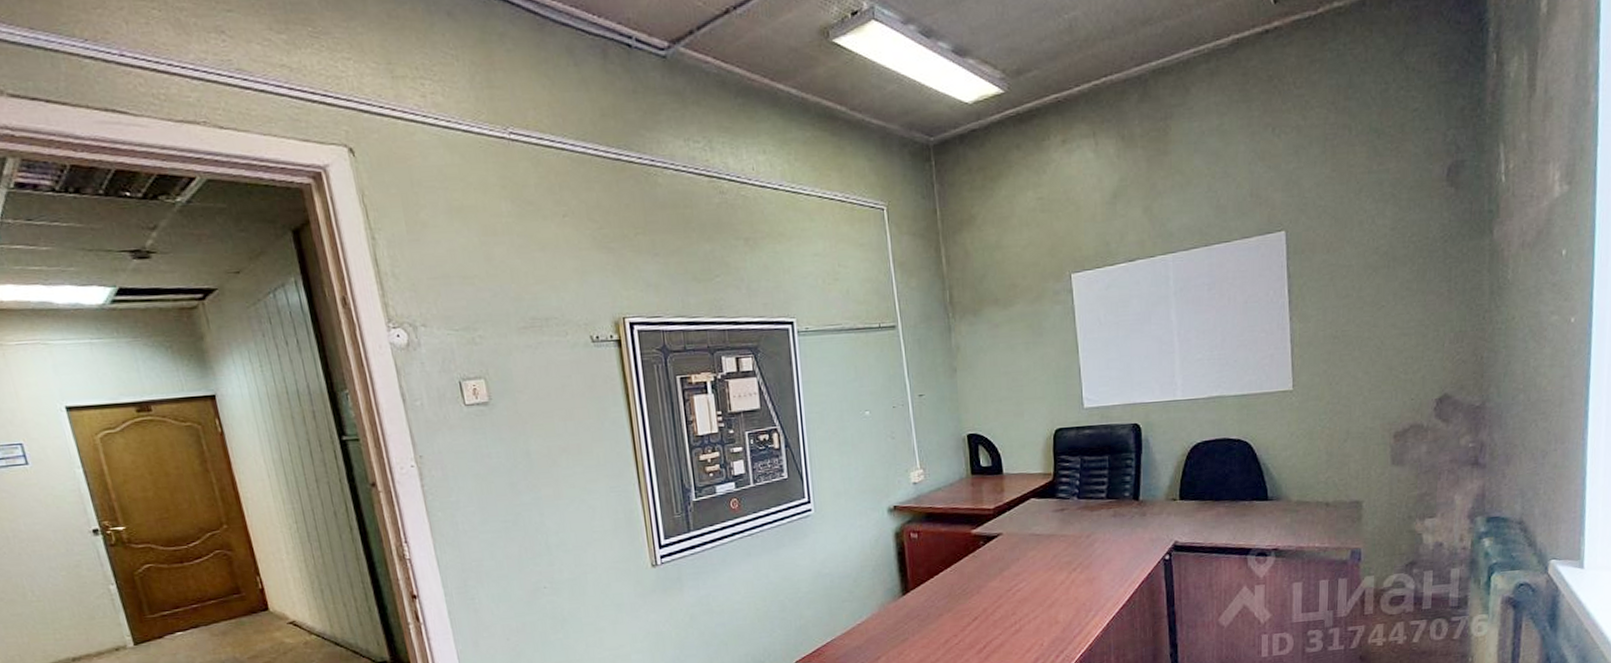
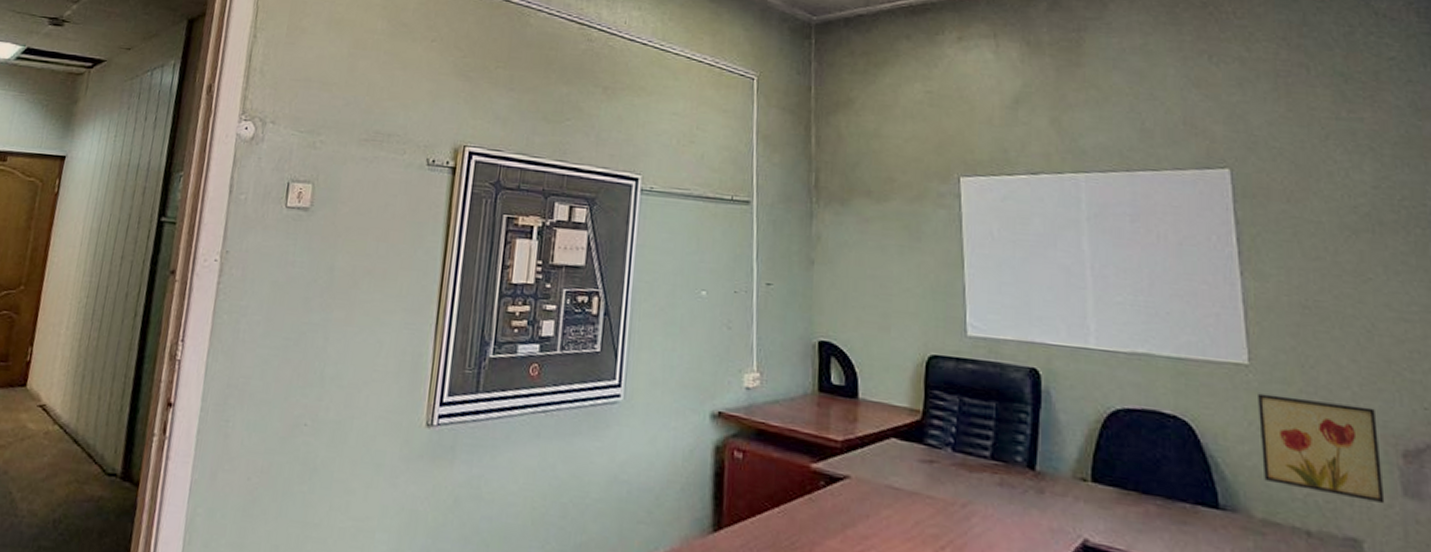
wall art: none [1298,406,1380,474] -> present [1258,393,1385,504]

